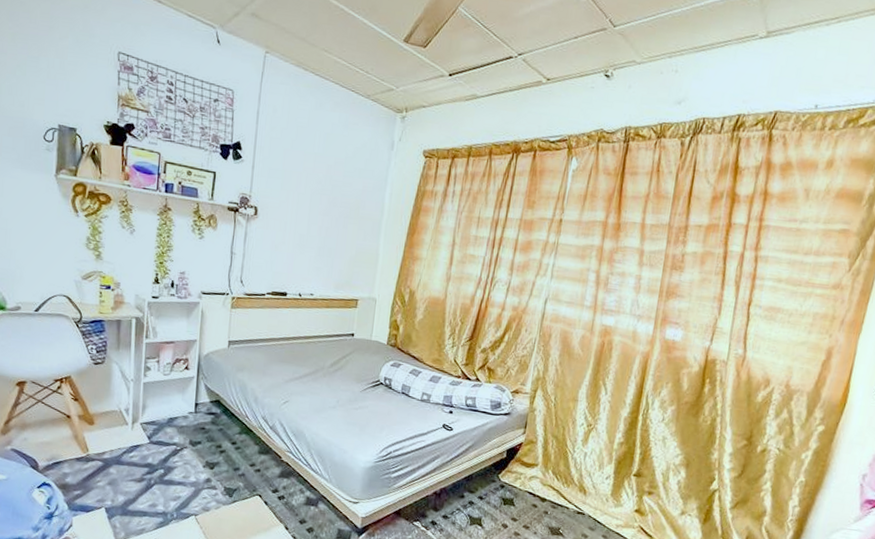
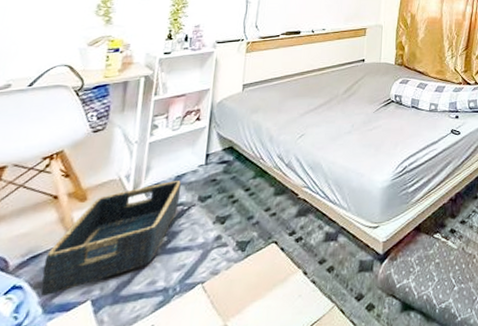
basket: none [64,421,174,497] -> present [40,181,181,296]

